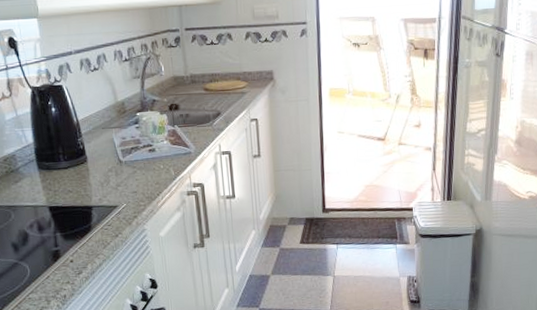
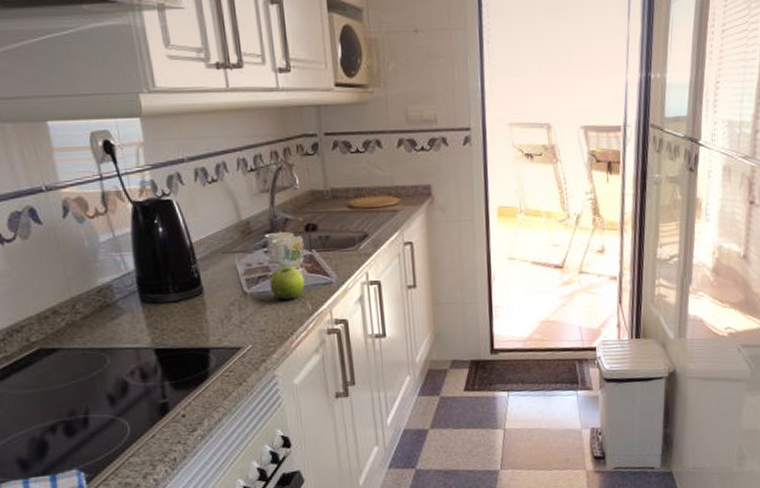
fruit: none [140,138,169,167] -> present [269,265,305,300]

